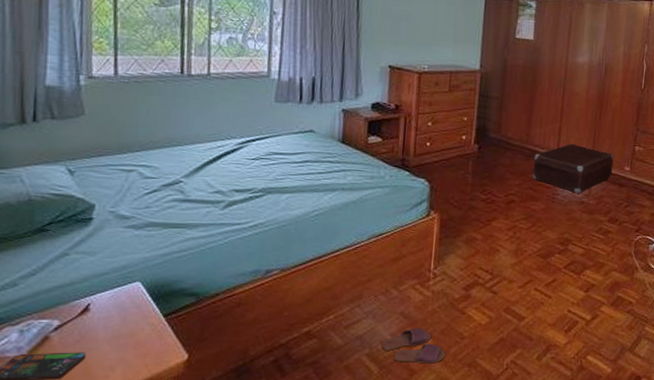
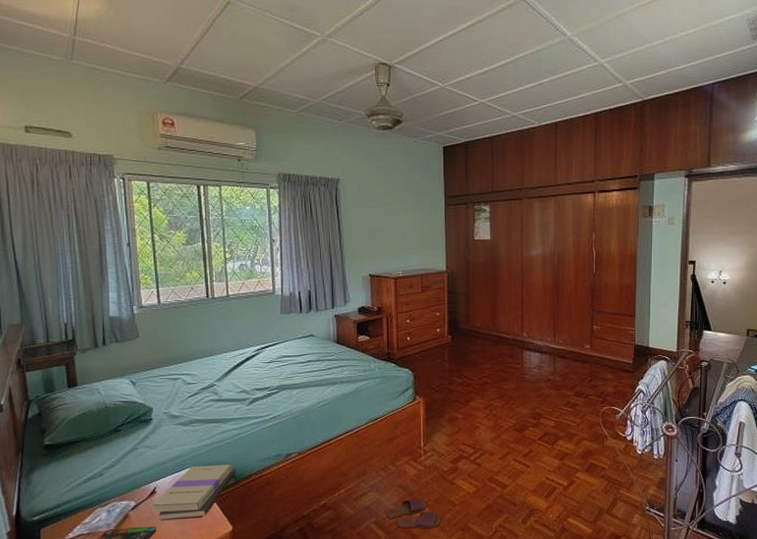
books: none [83,279,199,345] -> present [152,465,236,521]
suitcase: present [532,144,614,193] -> none [502,329,574,372]

